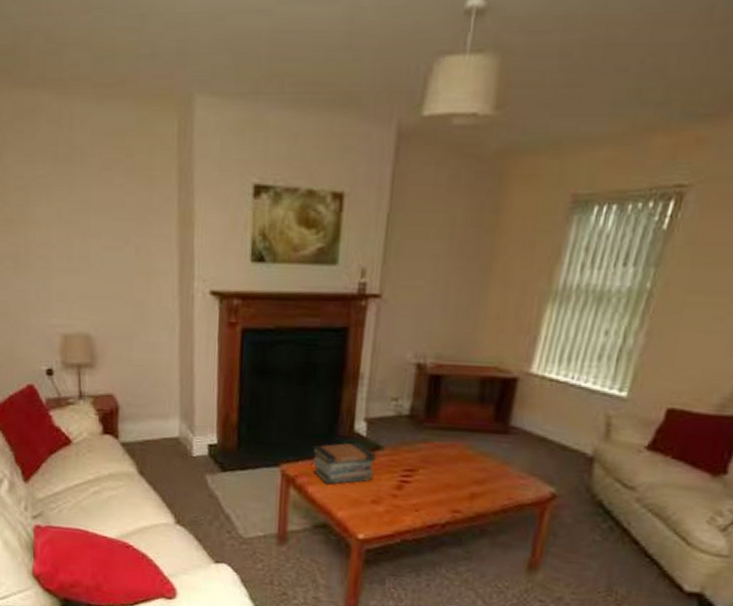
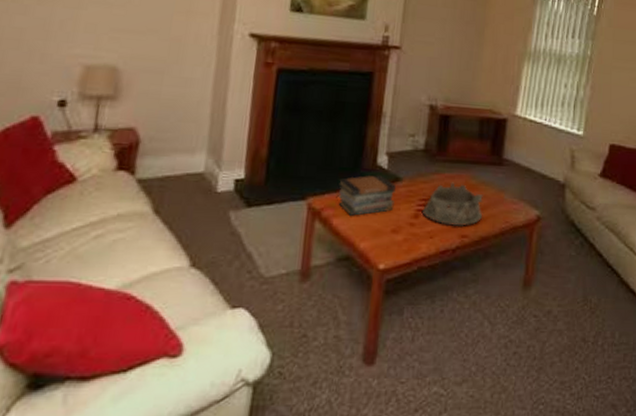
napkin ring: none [406,452,481,502] -> present [421,182,483,228]

